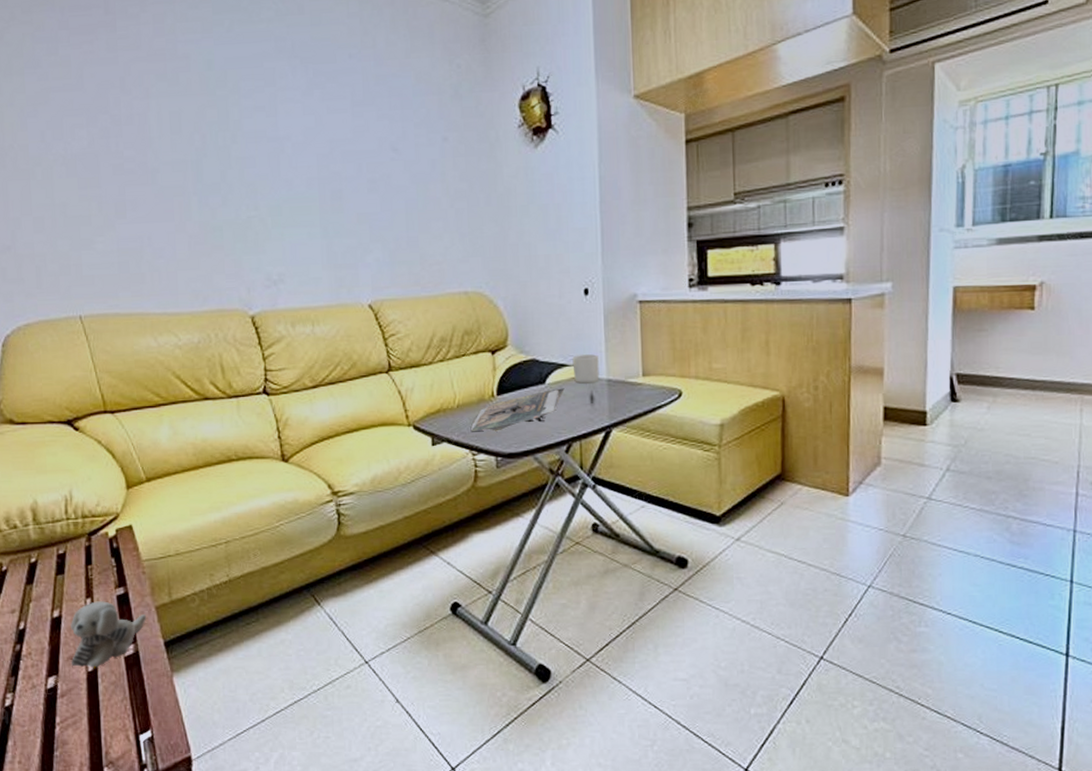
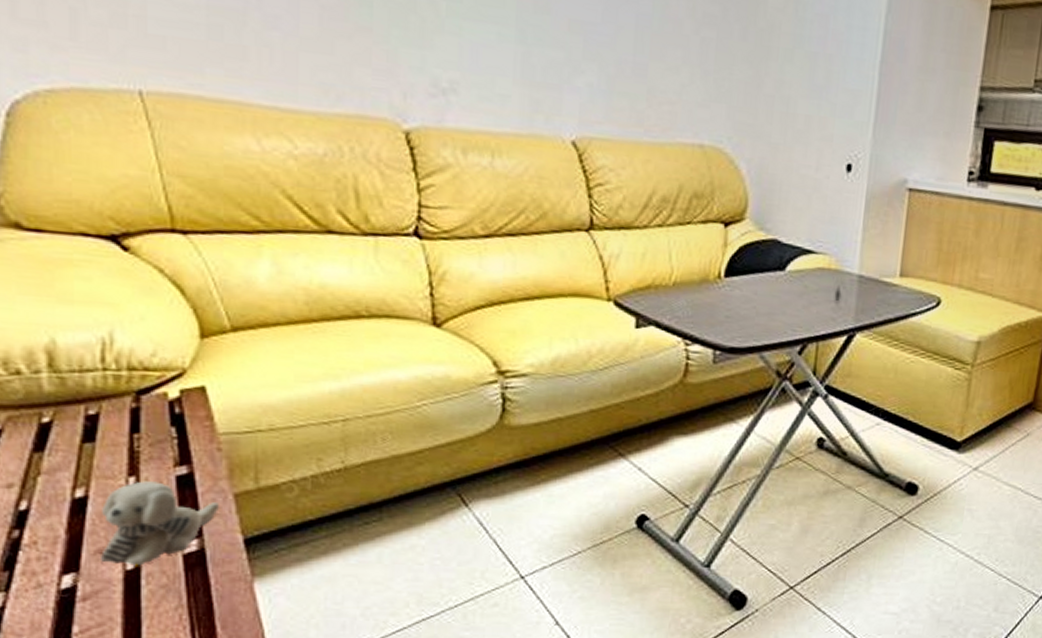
magazine: present [470,388,565,432] -> none [686,278,807,320]
mug: present [572,354,599,385] -> none [820,241,853,278]

